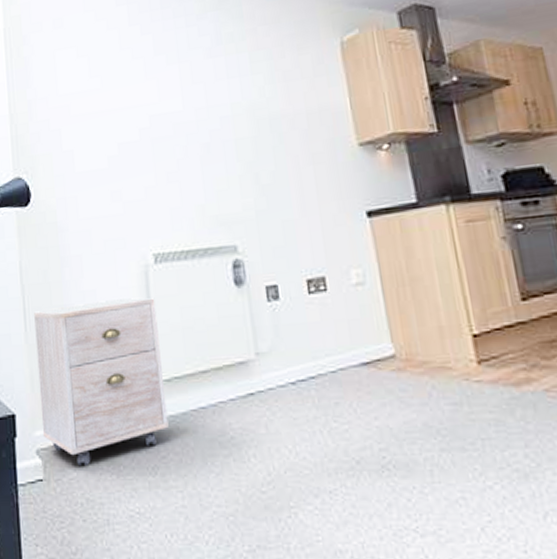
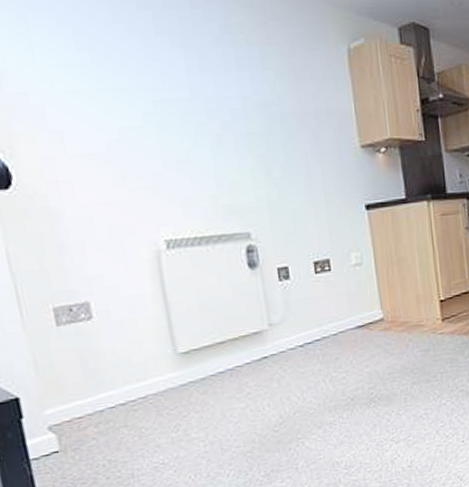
cabinet: present [34,297,169,465] -> none [30,281,189,434]

